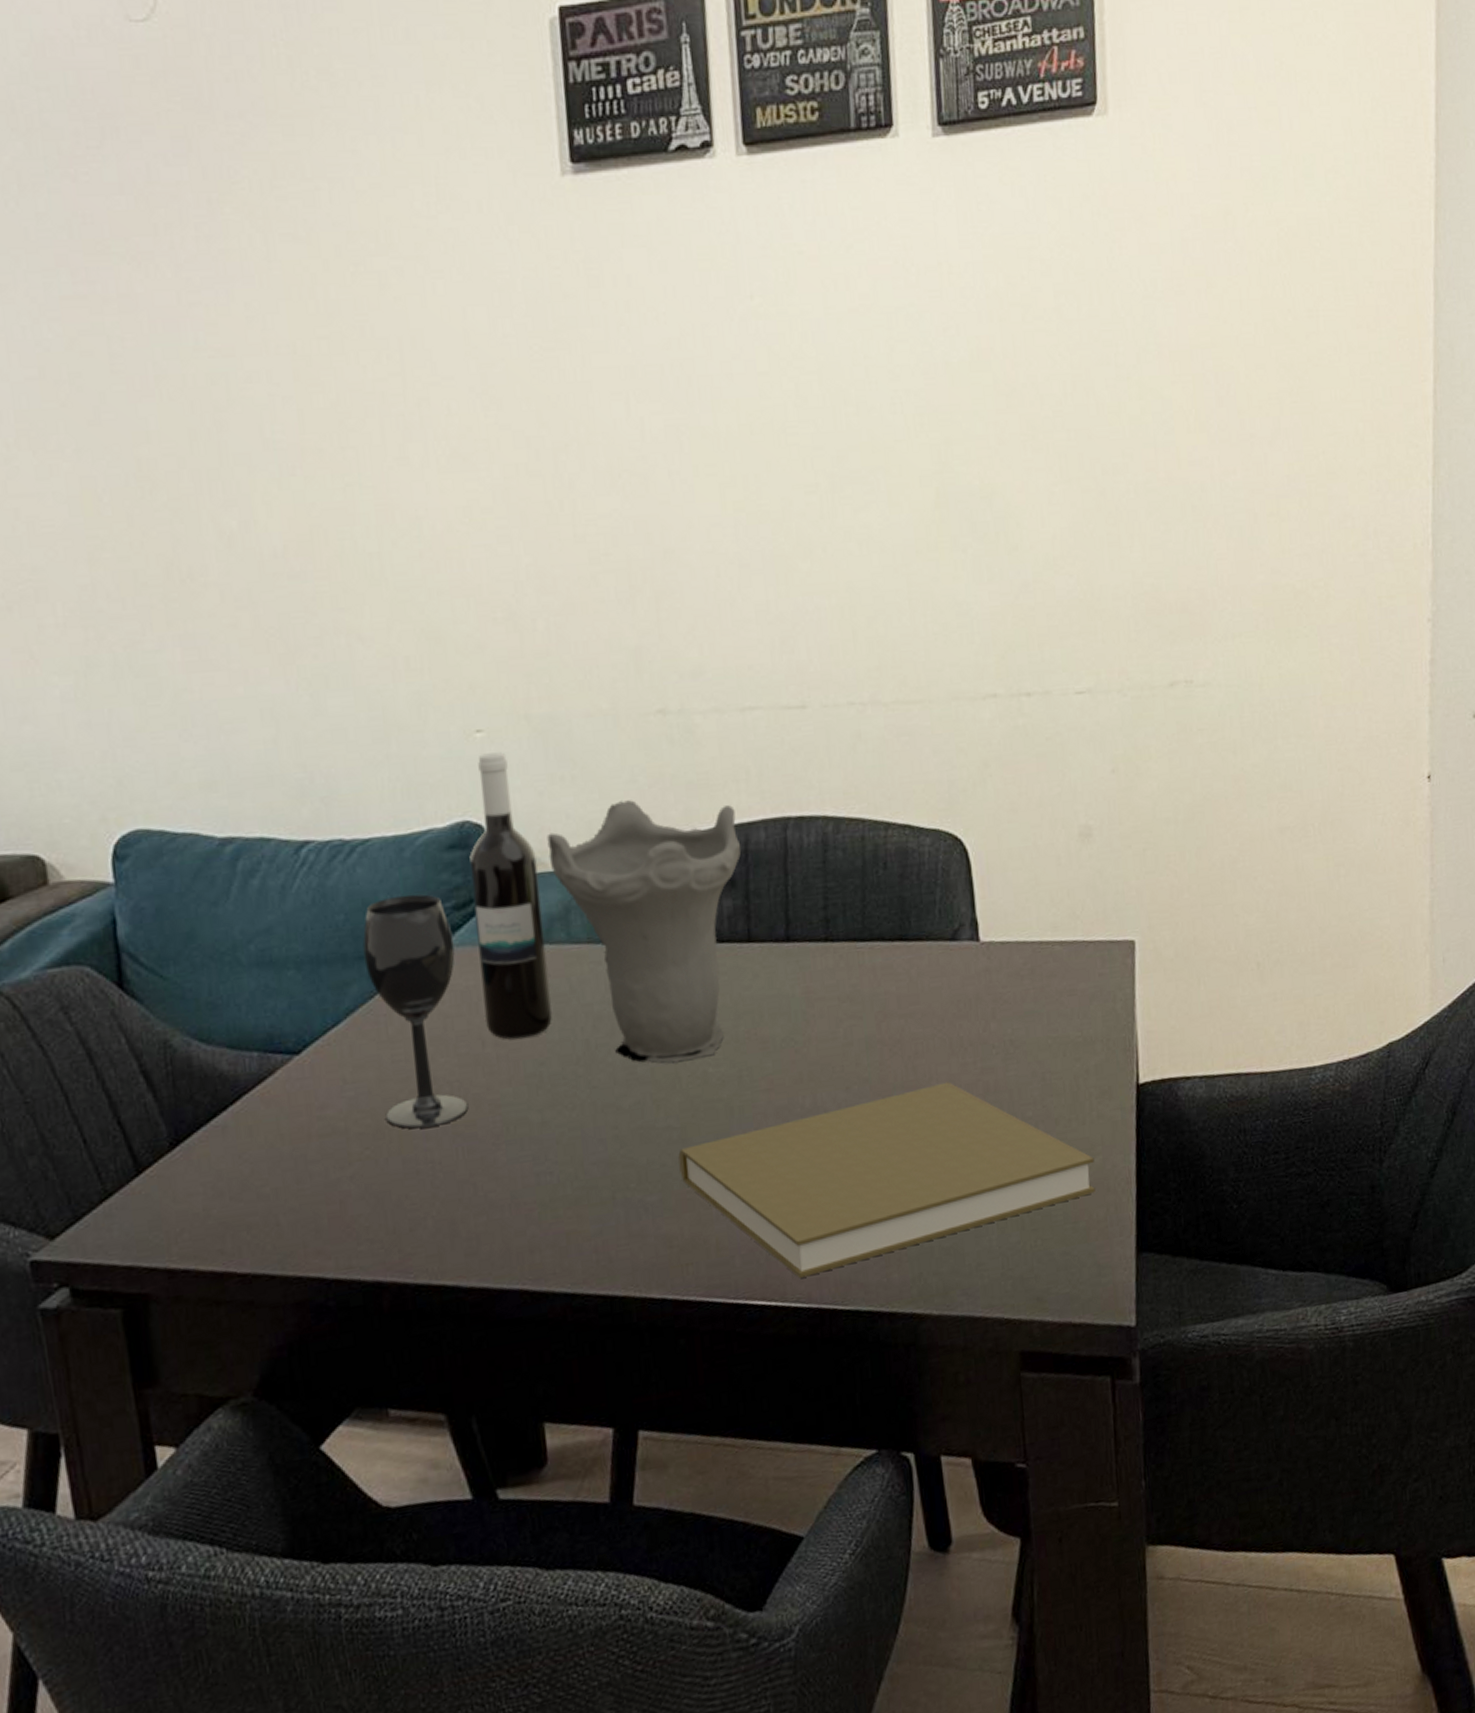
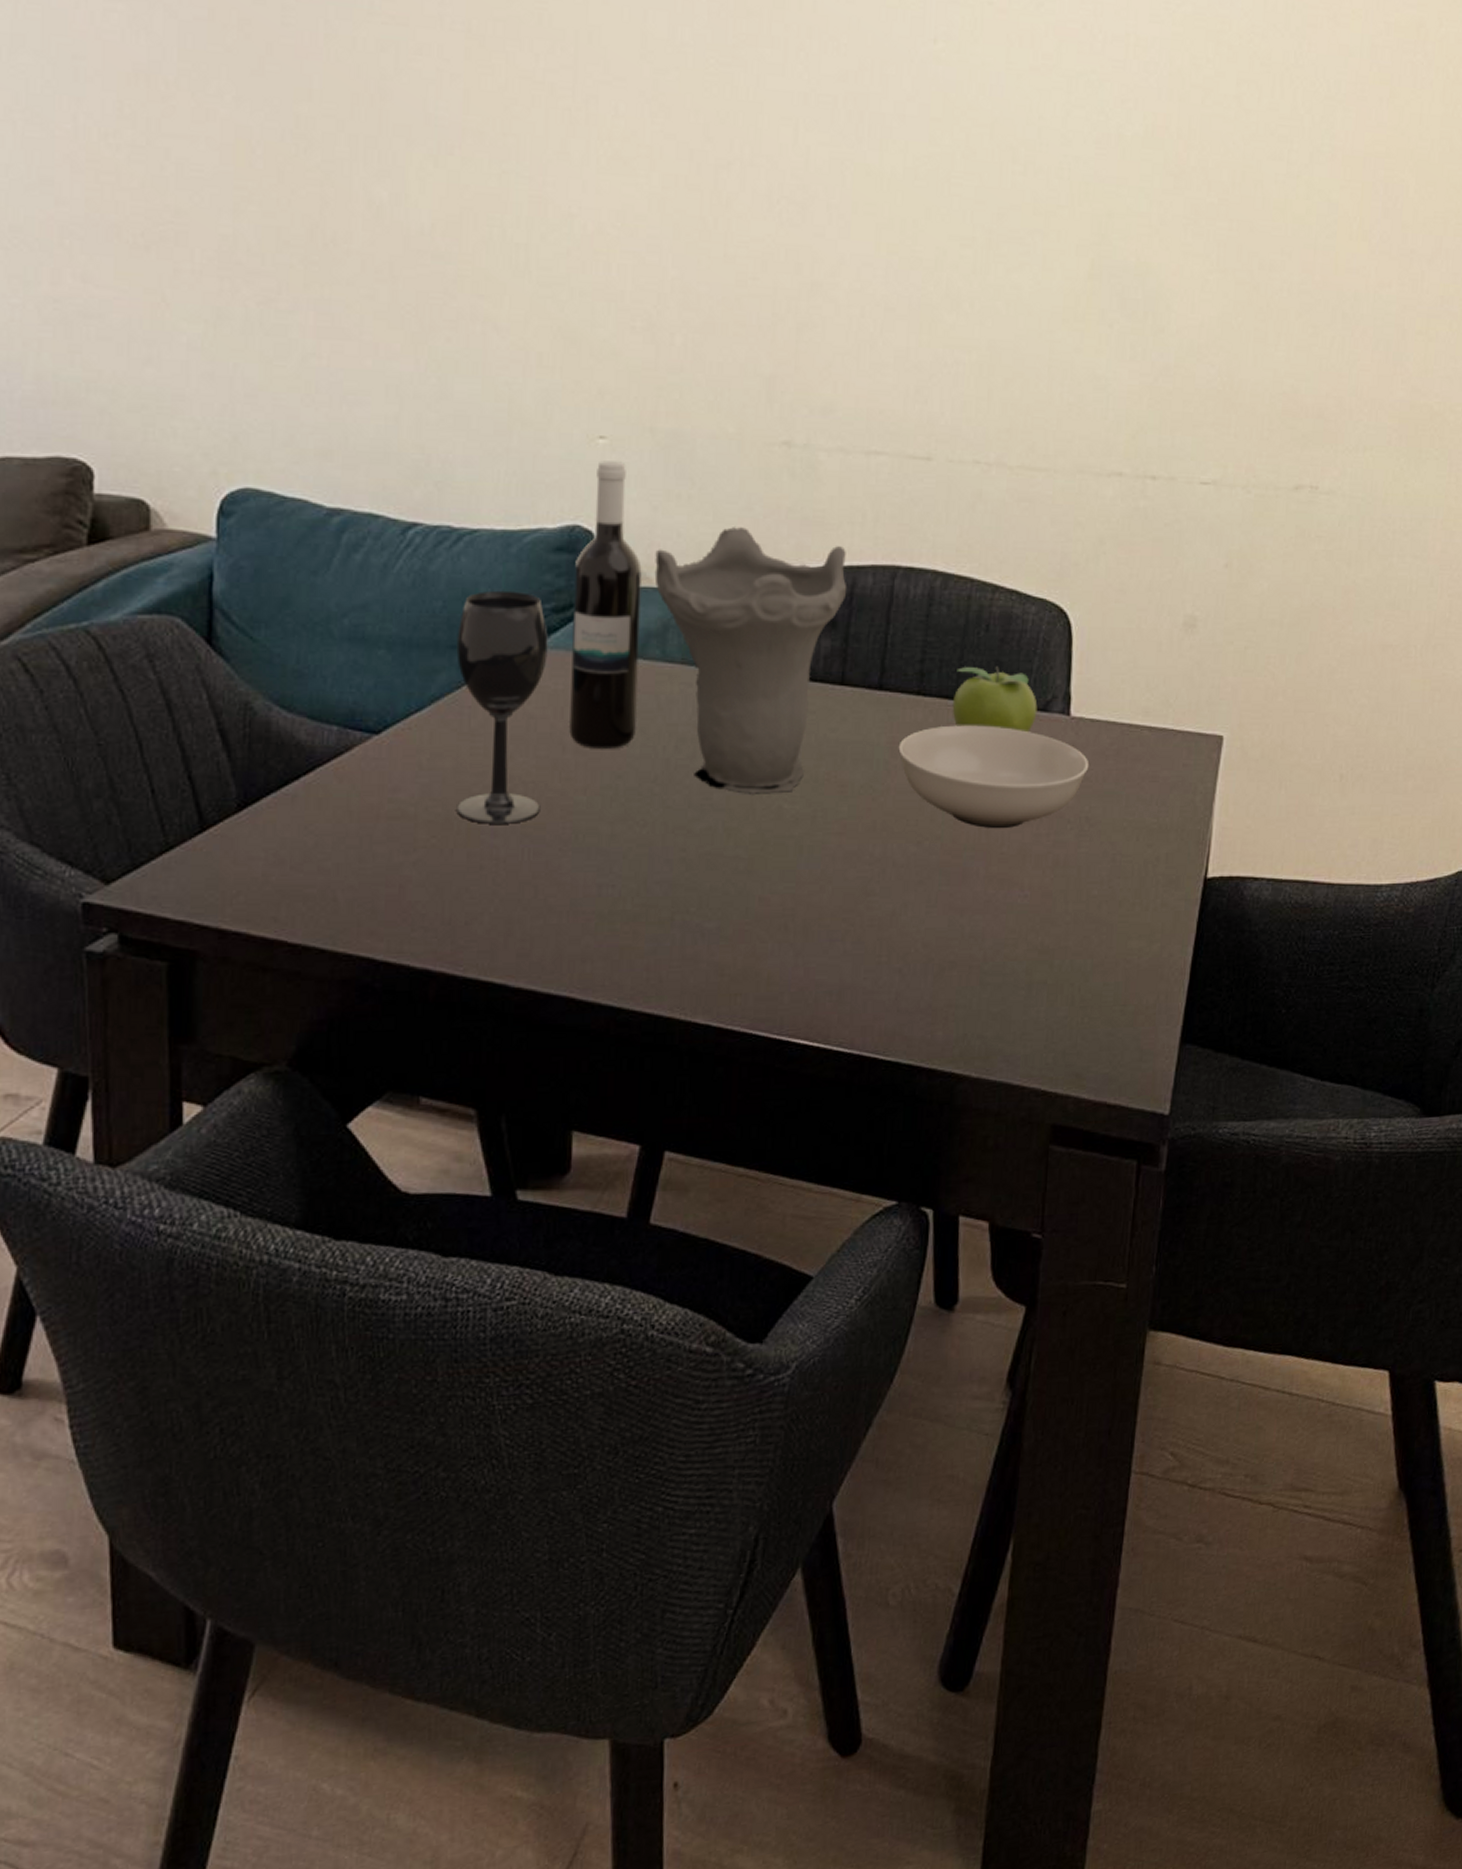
book: present [678,1081,1096,1278] -> none [741,850,1152,1023]
bowl: none [813,961,1006,1065] -> present [898,725,1090,828]
fruit: none [861,902,947,968] -> present [952,666,1038,733]

